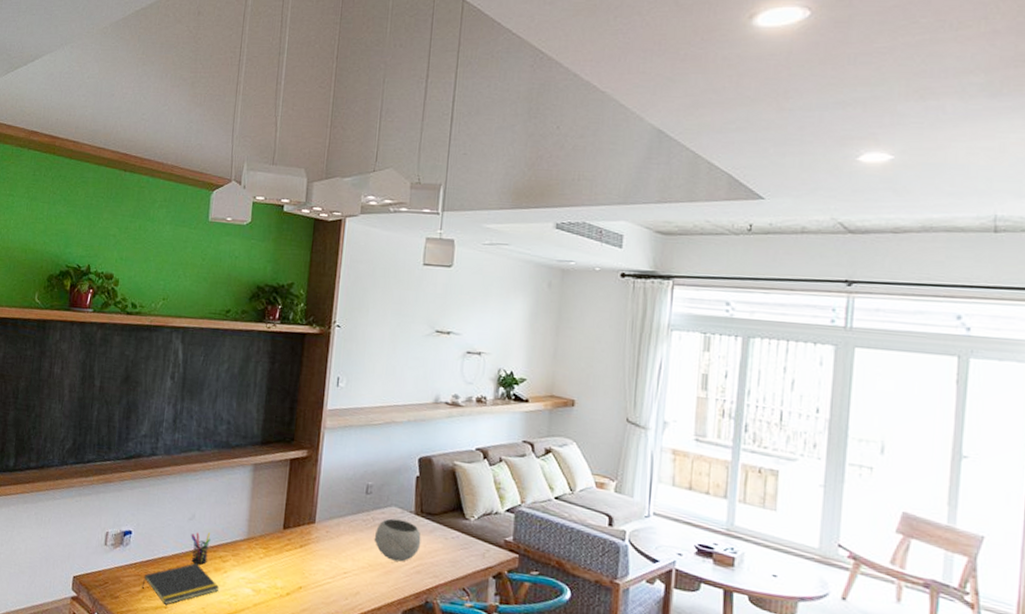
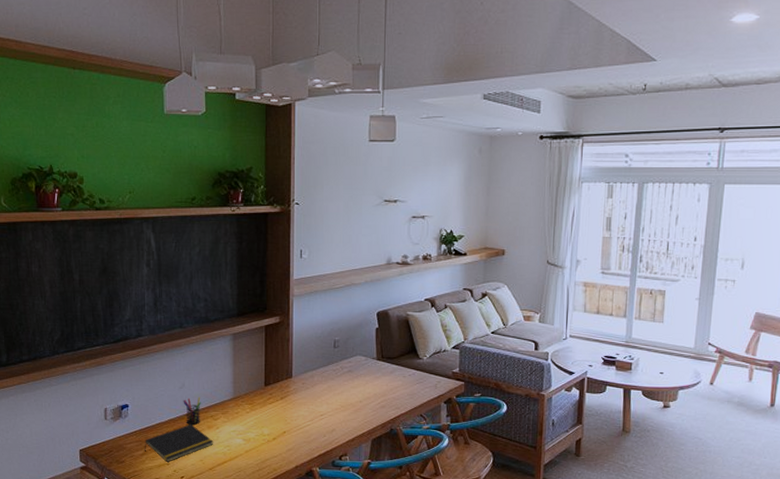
bowl: present [374,518,421,562] -> none [344,366,384,400]

